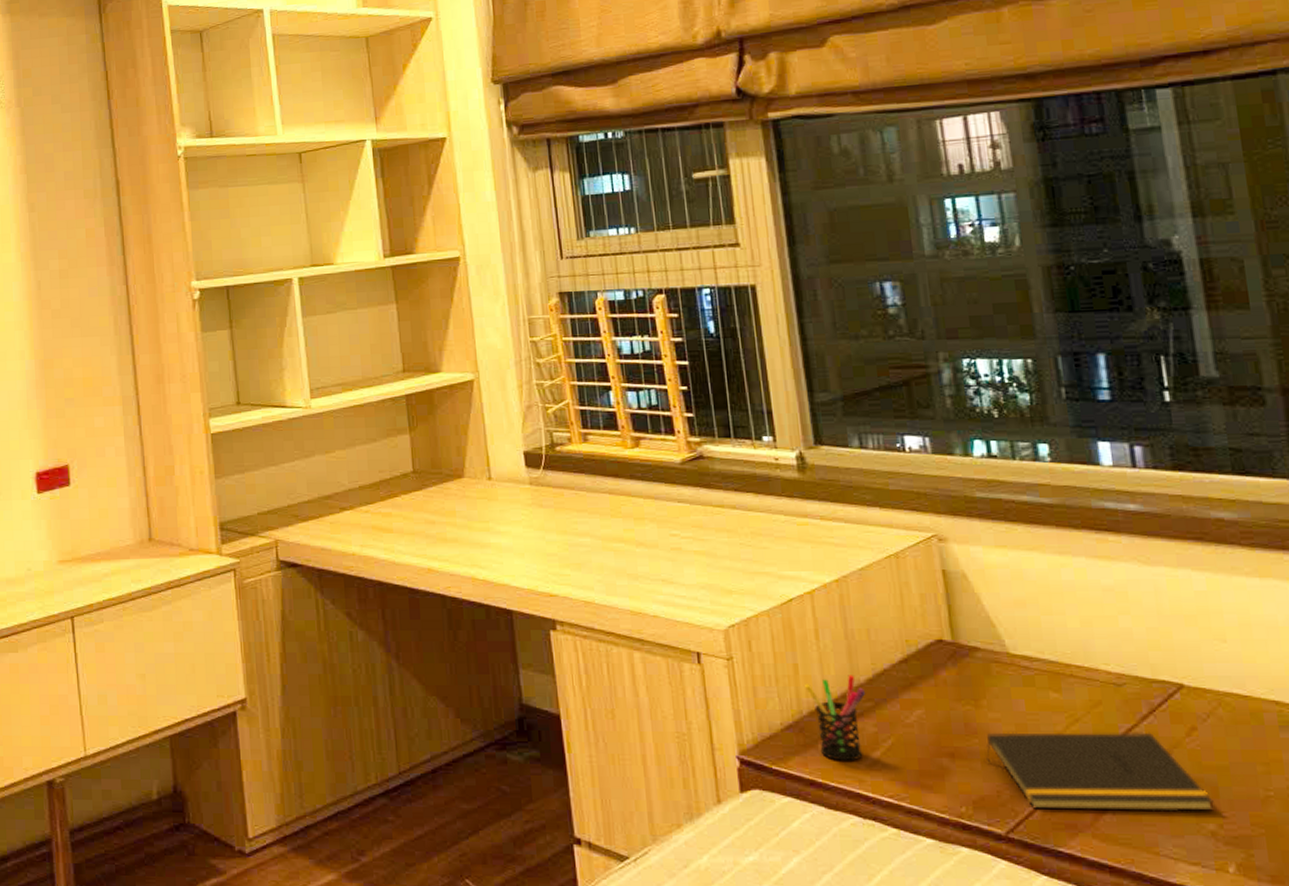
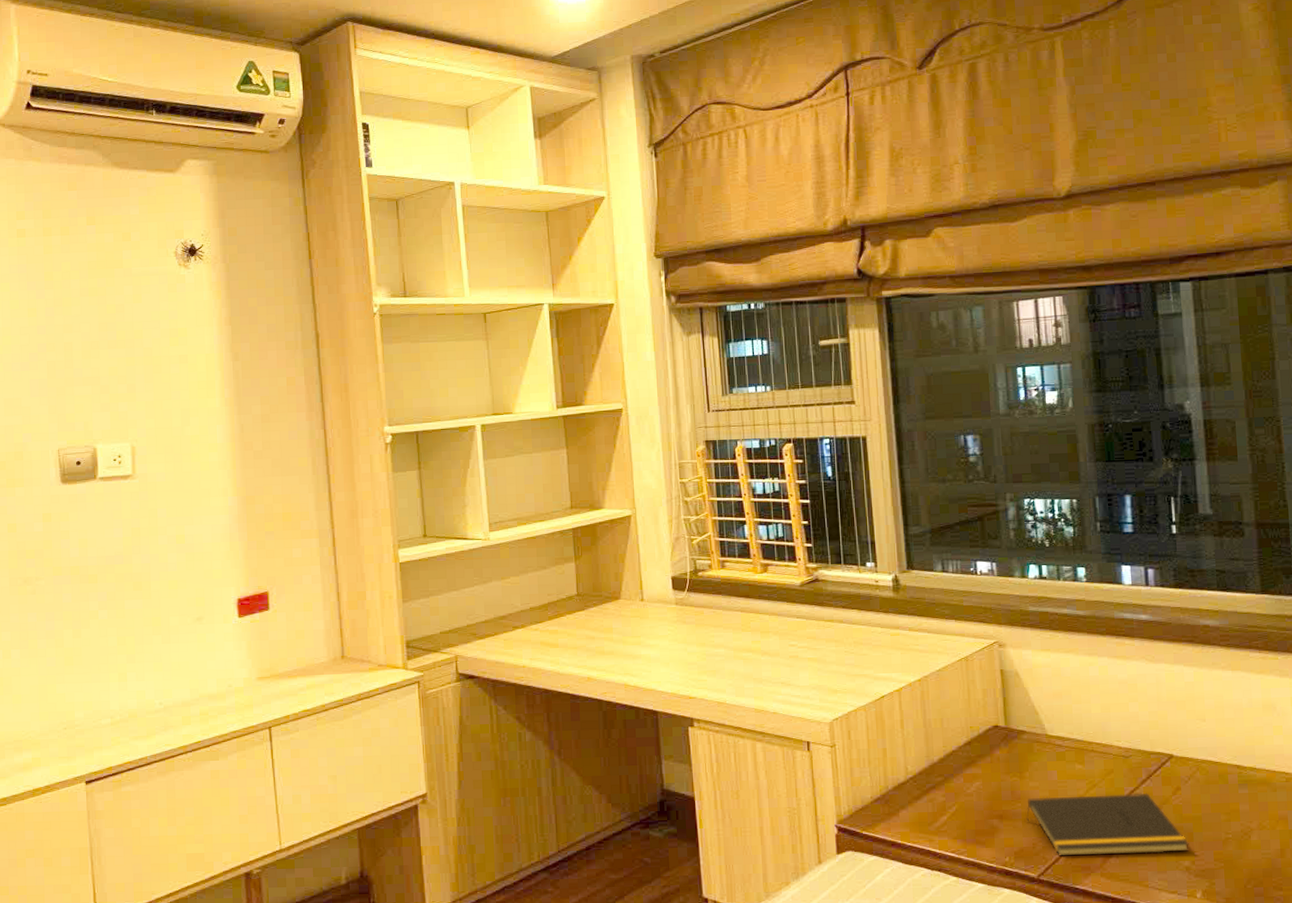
pen holder: present [805,675,866,761] -> none [891,756,938,825]

